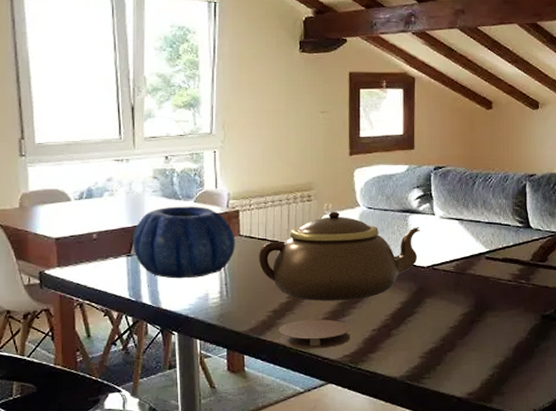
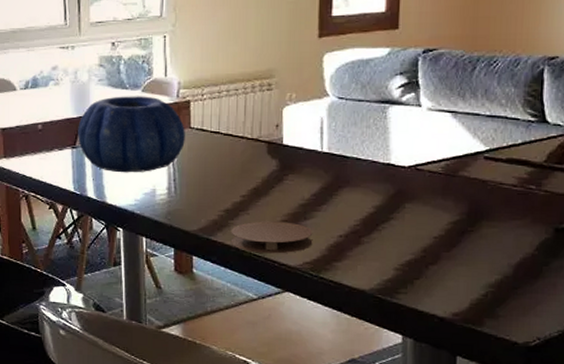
teapot: present [259,211,420,301] -> none [211,101,402,202]

